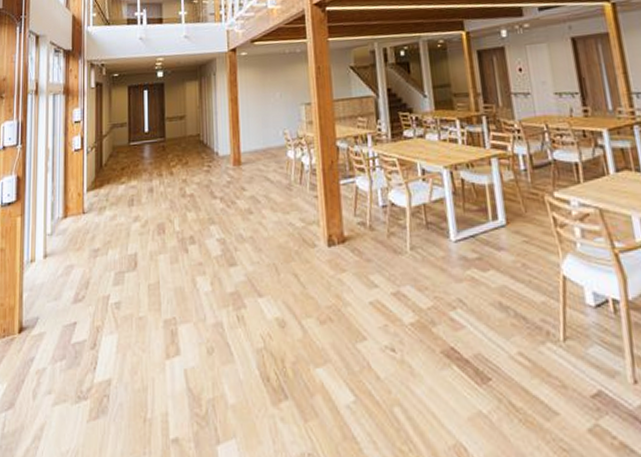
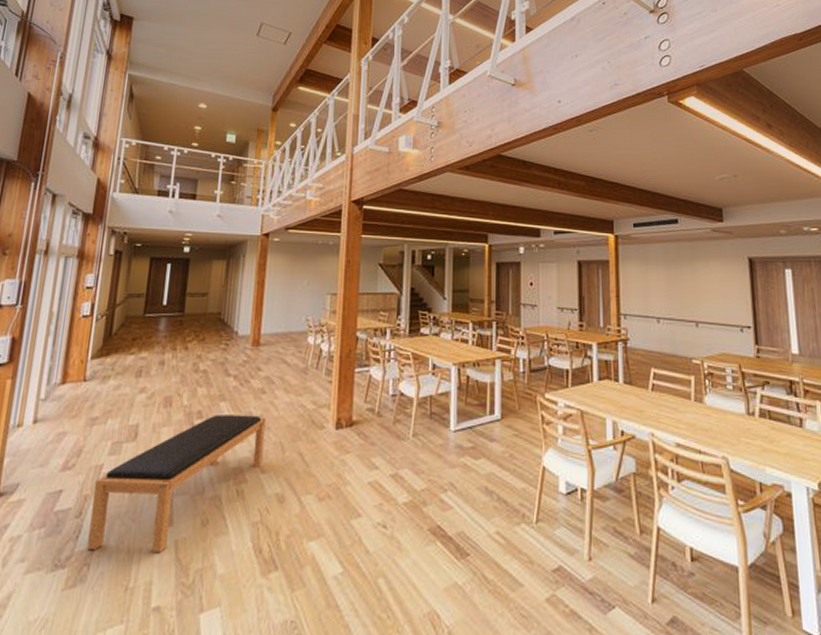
bench: none [104,237,259,382] -> present [86,415,266,552]

